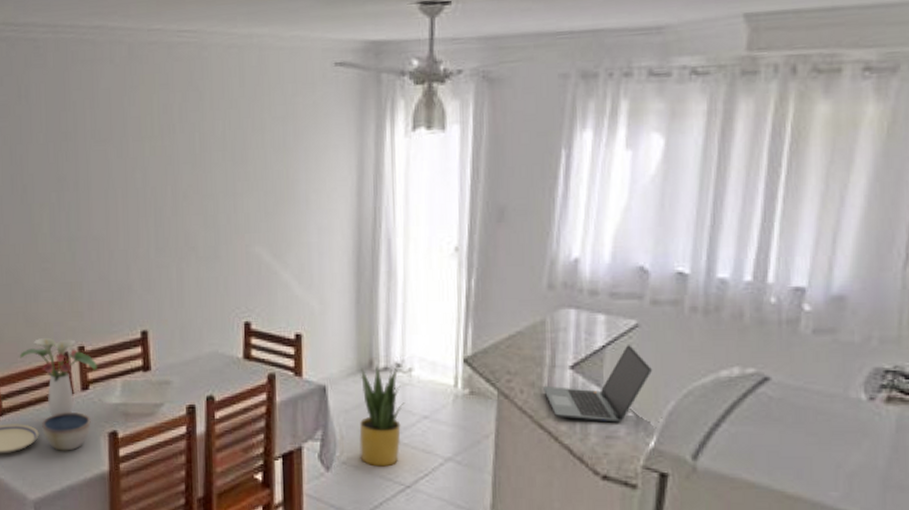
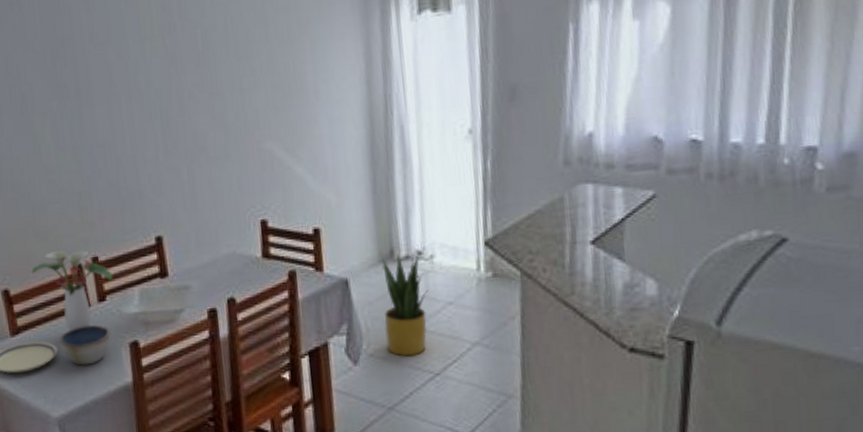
laptop: present [543,345,653,423] -> none [566,216,673,295]

